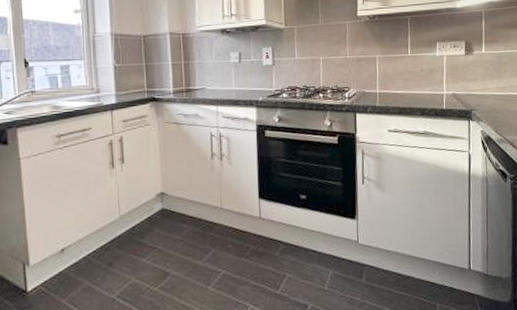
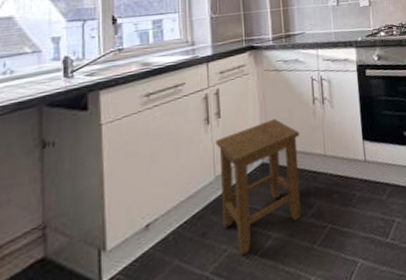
stool: none [120,169,198,287] -> present [215,118,301,256]

